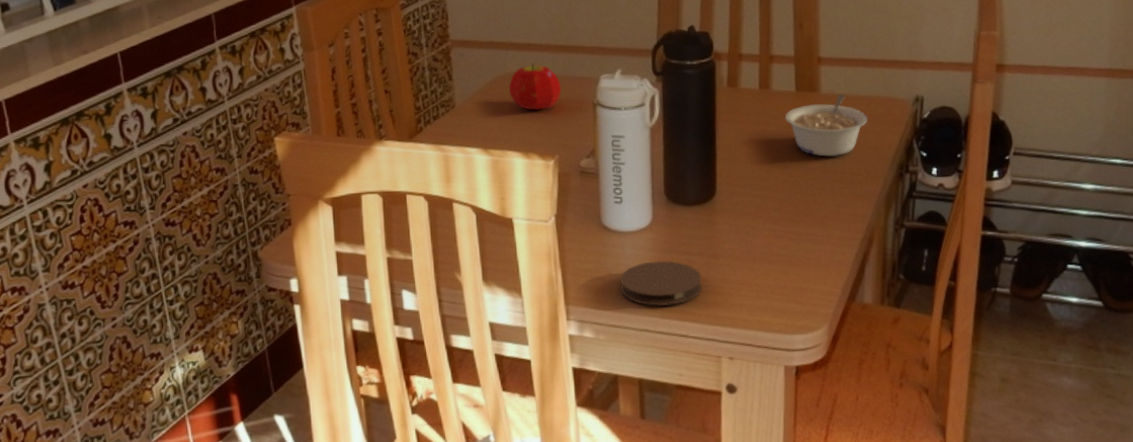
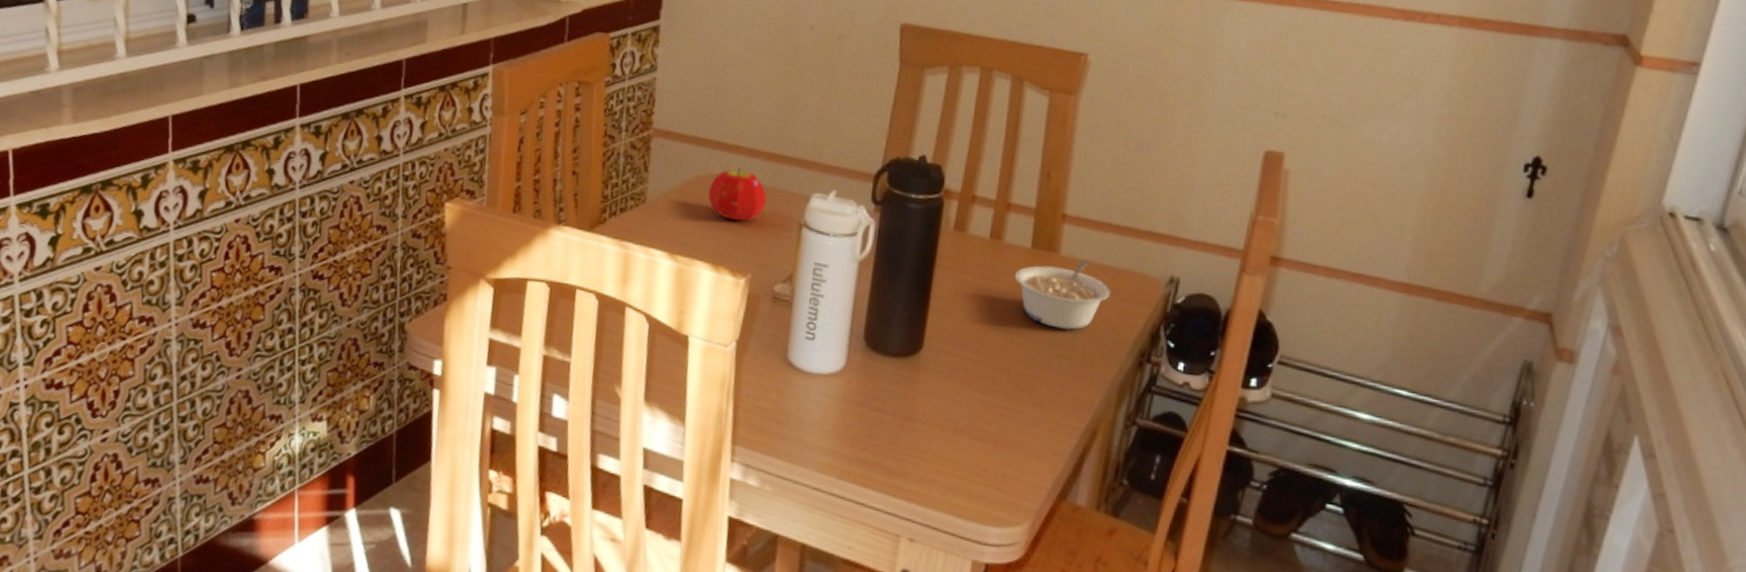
coaster: present [620,261,702,306] -> none [797,411,892,467]

